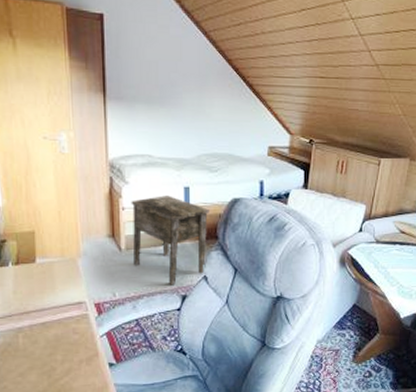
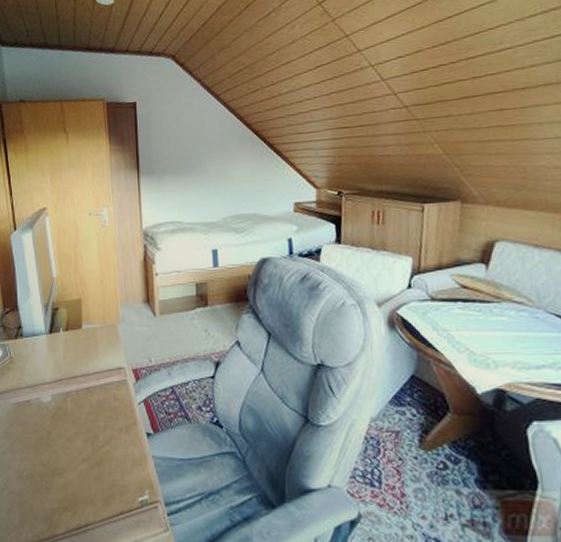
side table: present [131,195,209,285] -> none [163,259,238,351]

